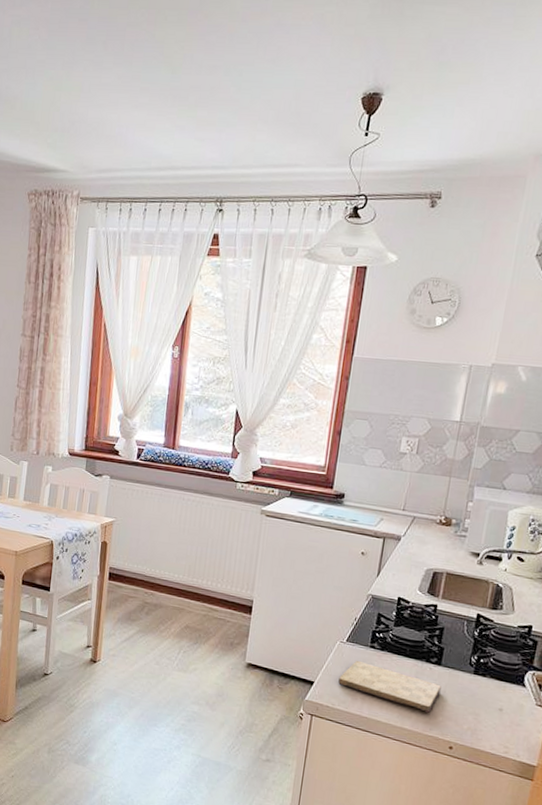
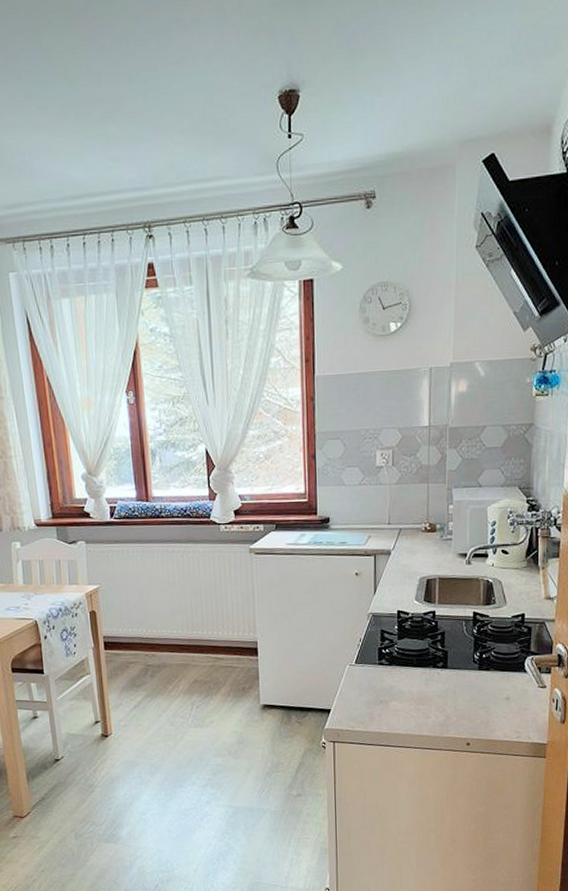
cutting board: present [338,660,441,714] -> none [354,679,451,717]

